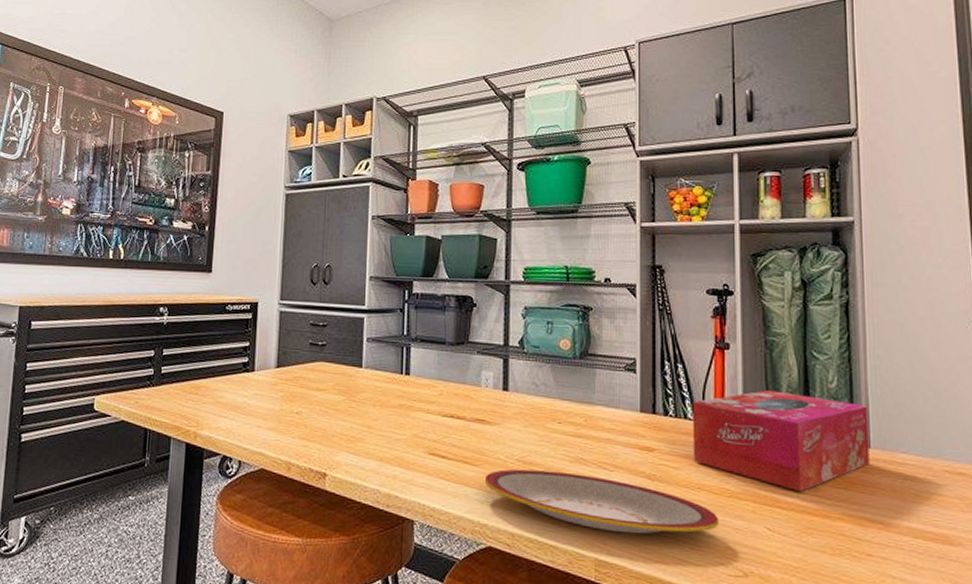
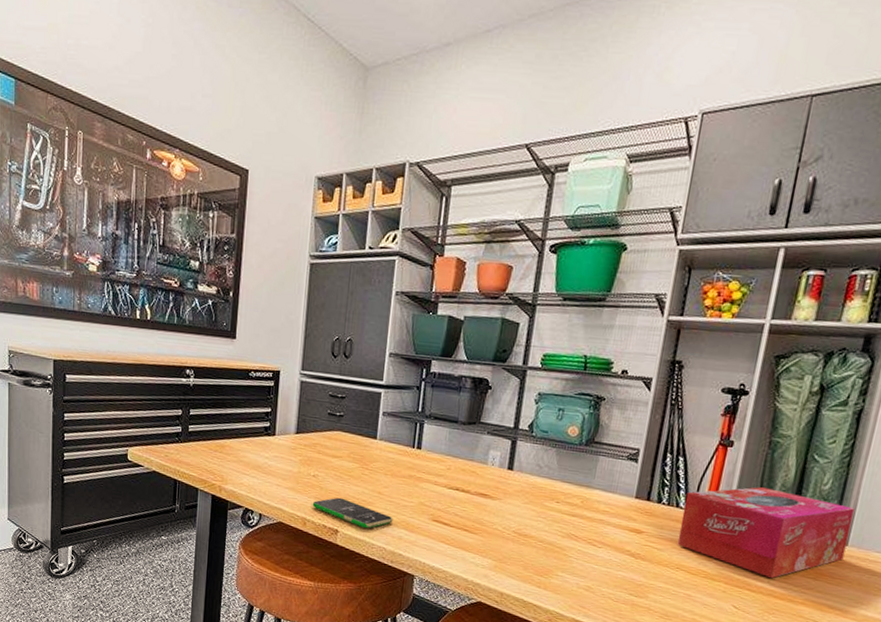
smartphone: none [296,435,386,469] -> present [312,497,393,529]
plate: present [484,469,720,534] -> none [481,539,691,605]

